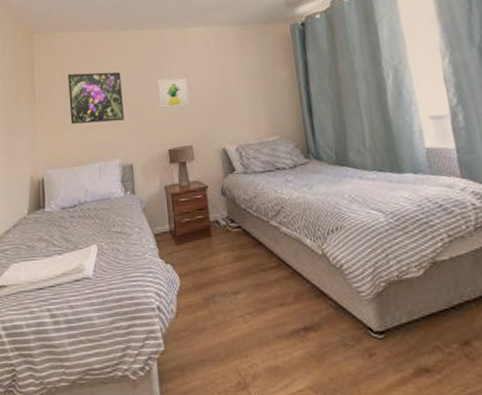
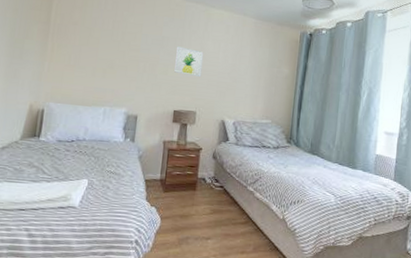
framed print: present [68,72,124,125] -> none [82,17,142,74]

